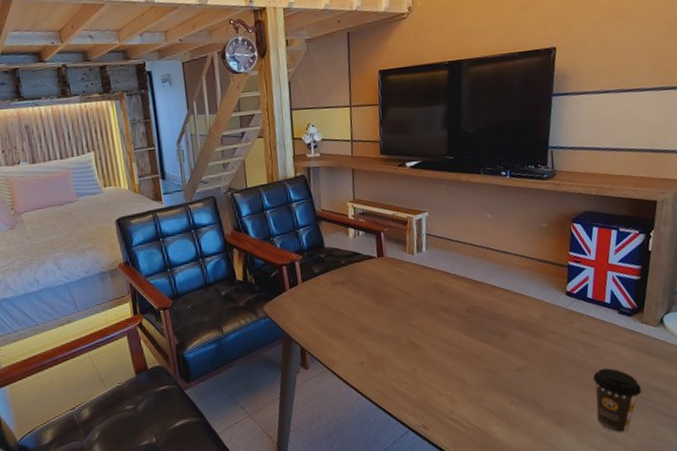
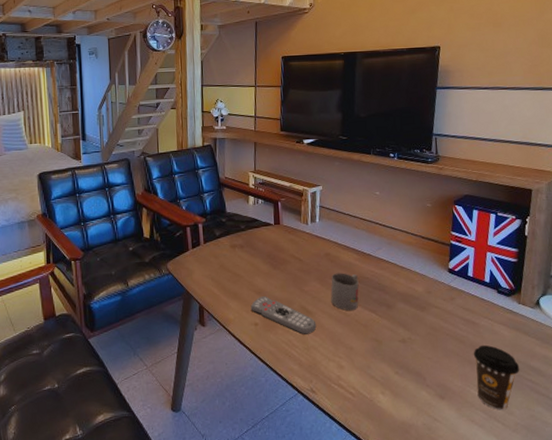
remote control: none [355,333,427,371] -> present [250,296,317,335]
mug: none [440,303,471,343] -> present [330,273,359,311]

